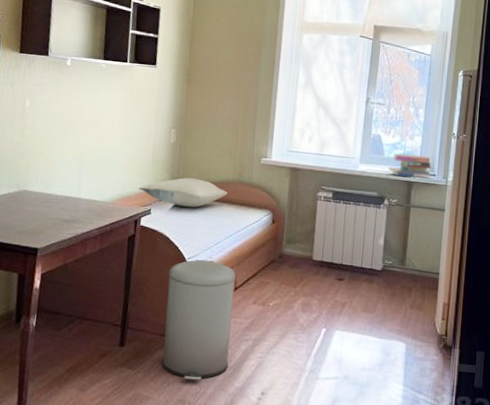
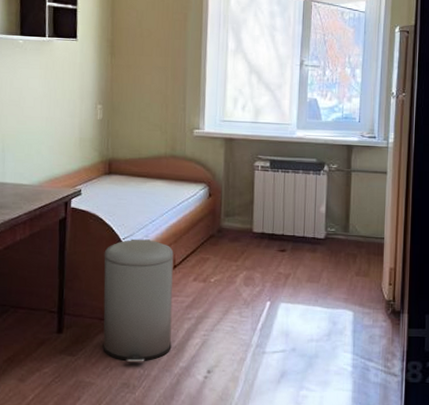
pillow: present [139,177,227,208] -> none [67,154,160,186]
books: present [388,153,432,179] -> none [327,116,371,141]

